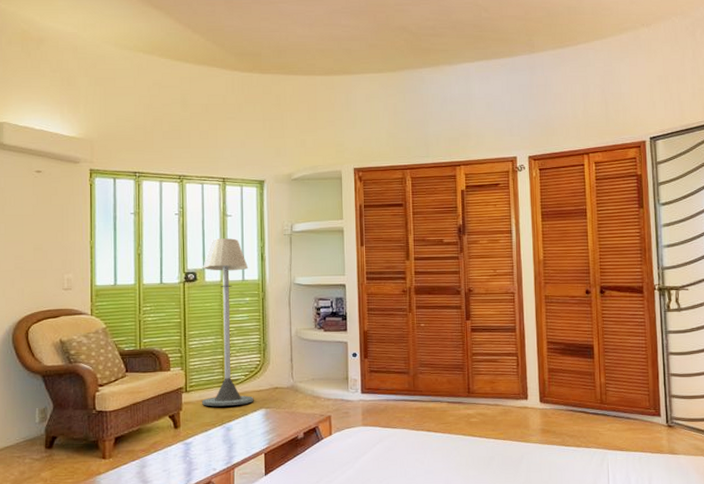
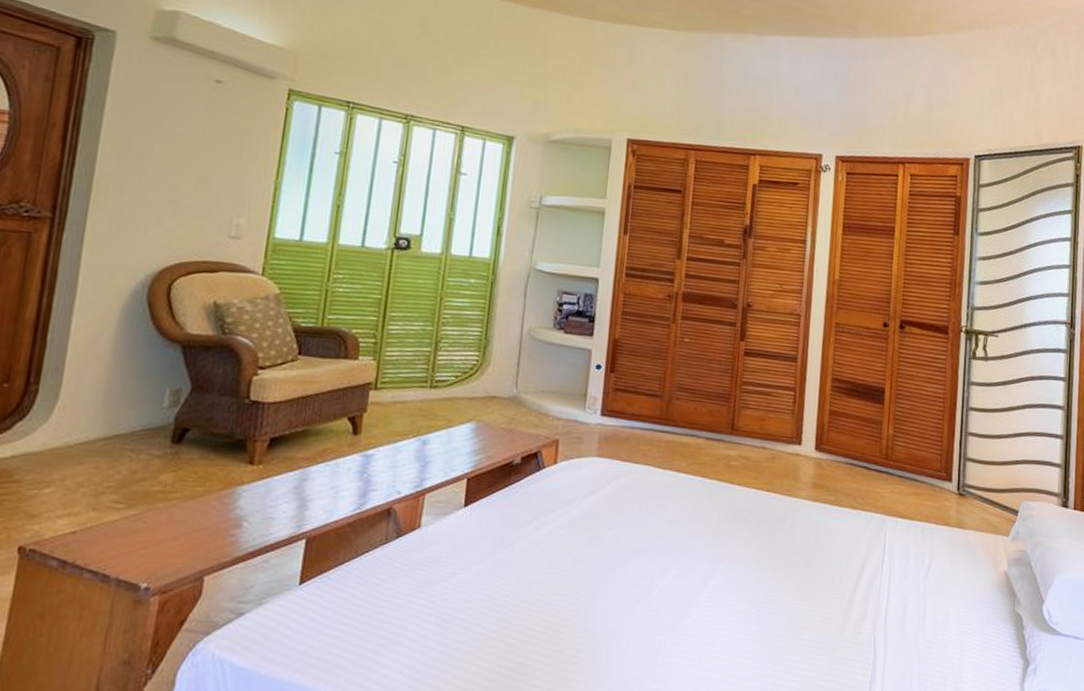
floor lamp: present [201,238,254,407] -> none [393,200,480,414]

